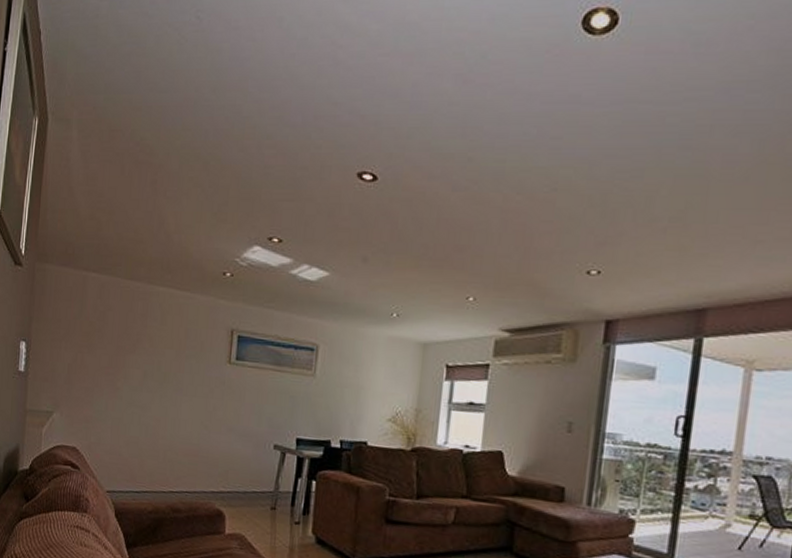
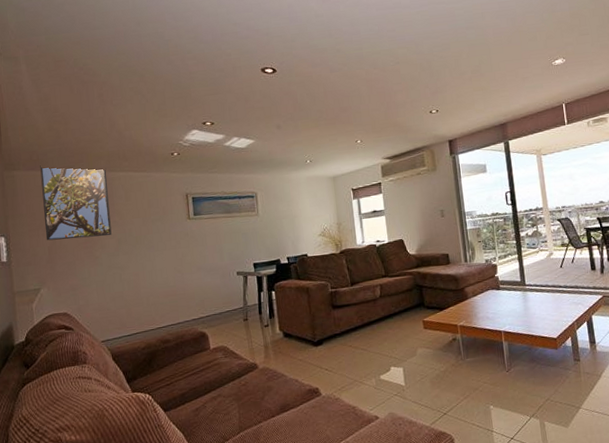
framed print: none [67,262,146,365] -> present [40,165,112,241]

